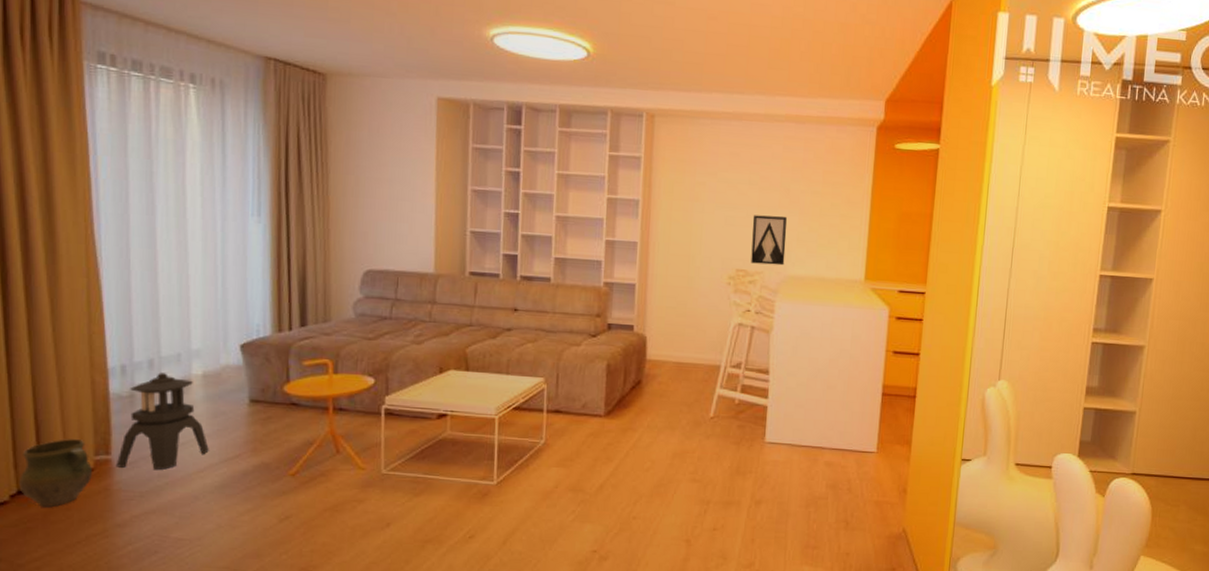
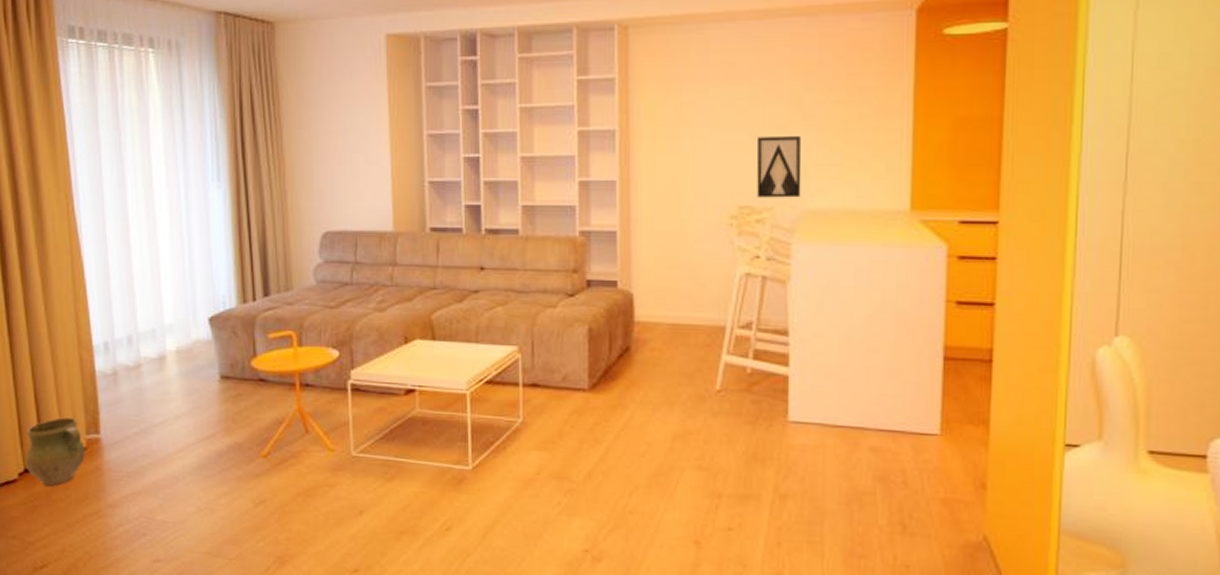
lantern: present [115,373,209,470] -> none [104,349,186,449]

